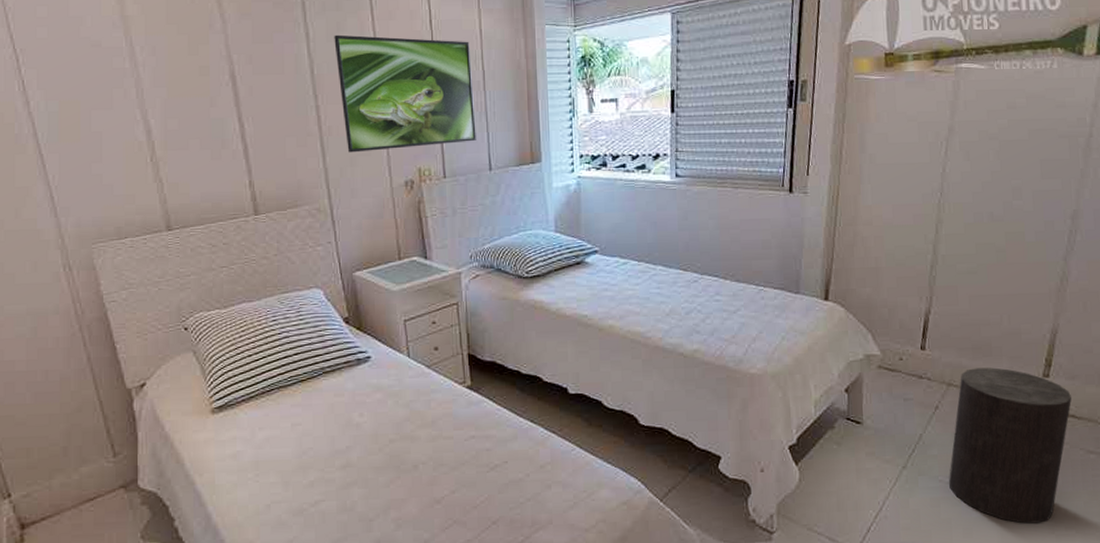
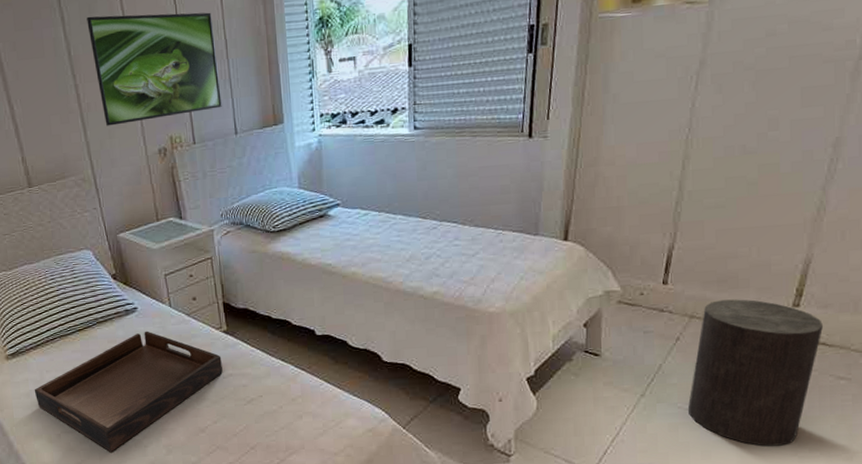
serving tray: none [242,383,464,526] -> present [34,331,223,452]

